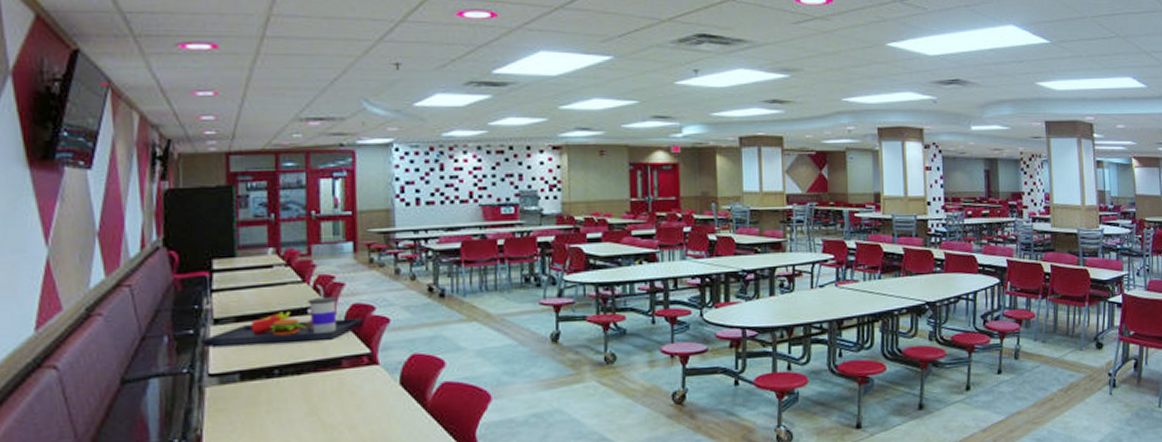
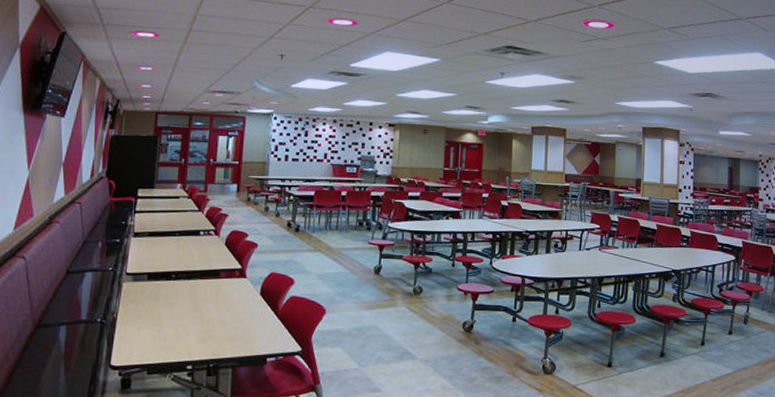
food tray: present [201,285,363,348] -> none [124,214,238,256]

